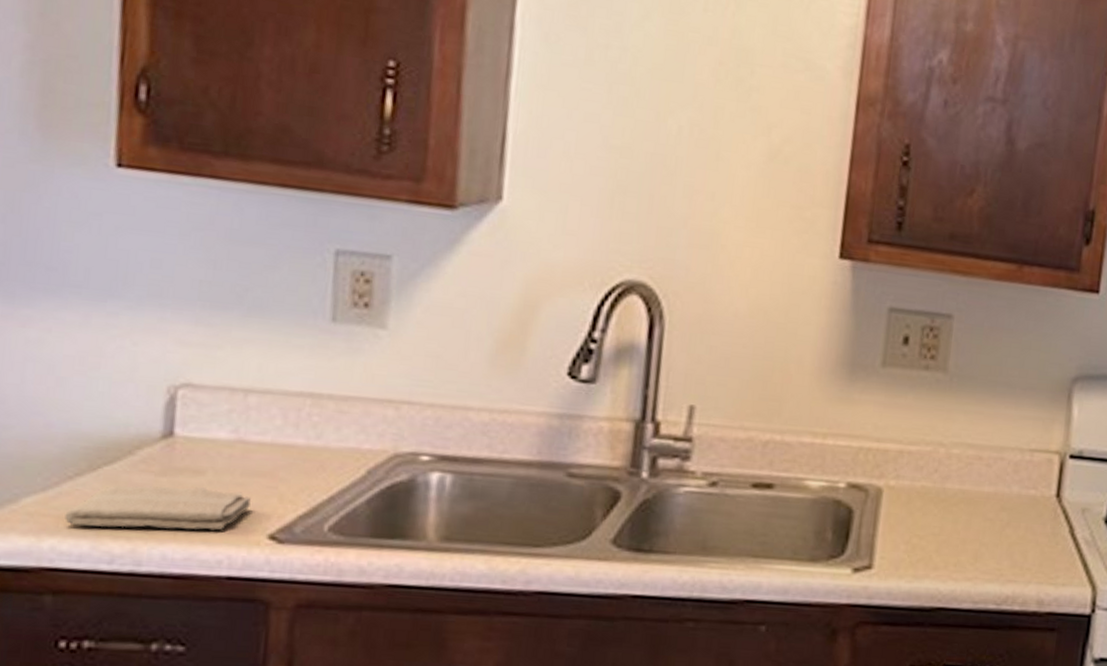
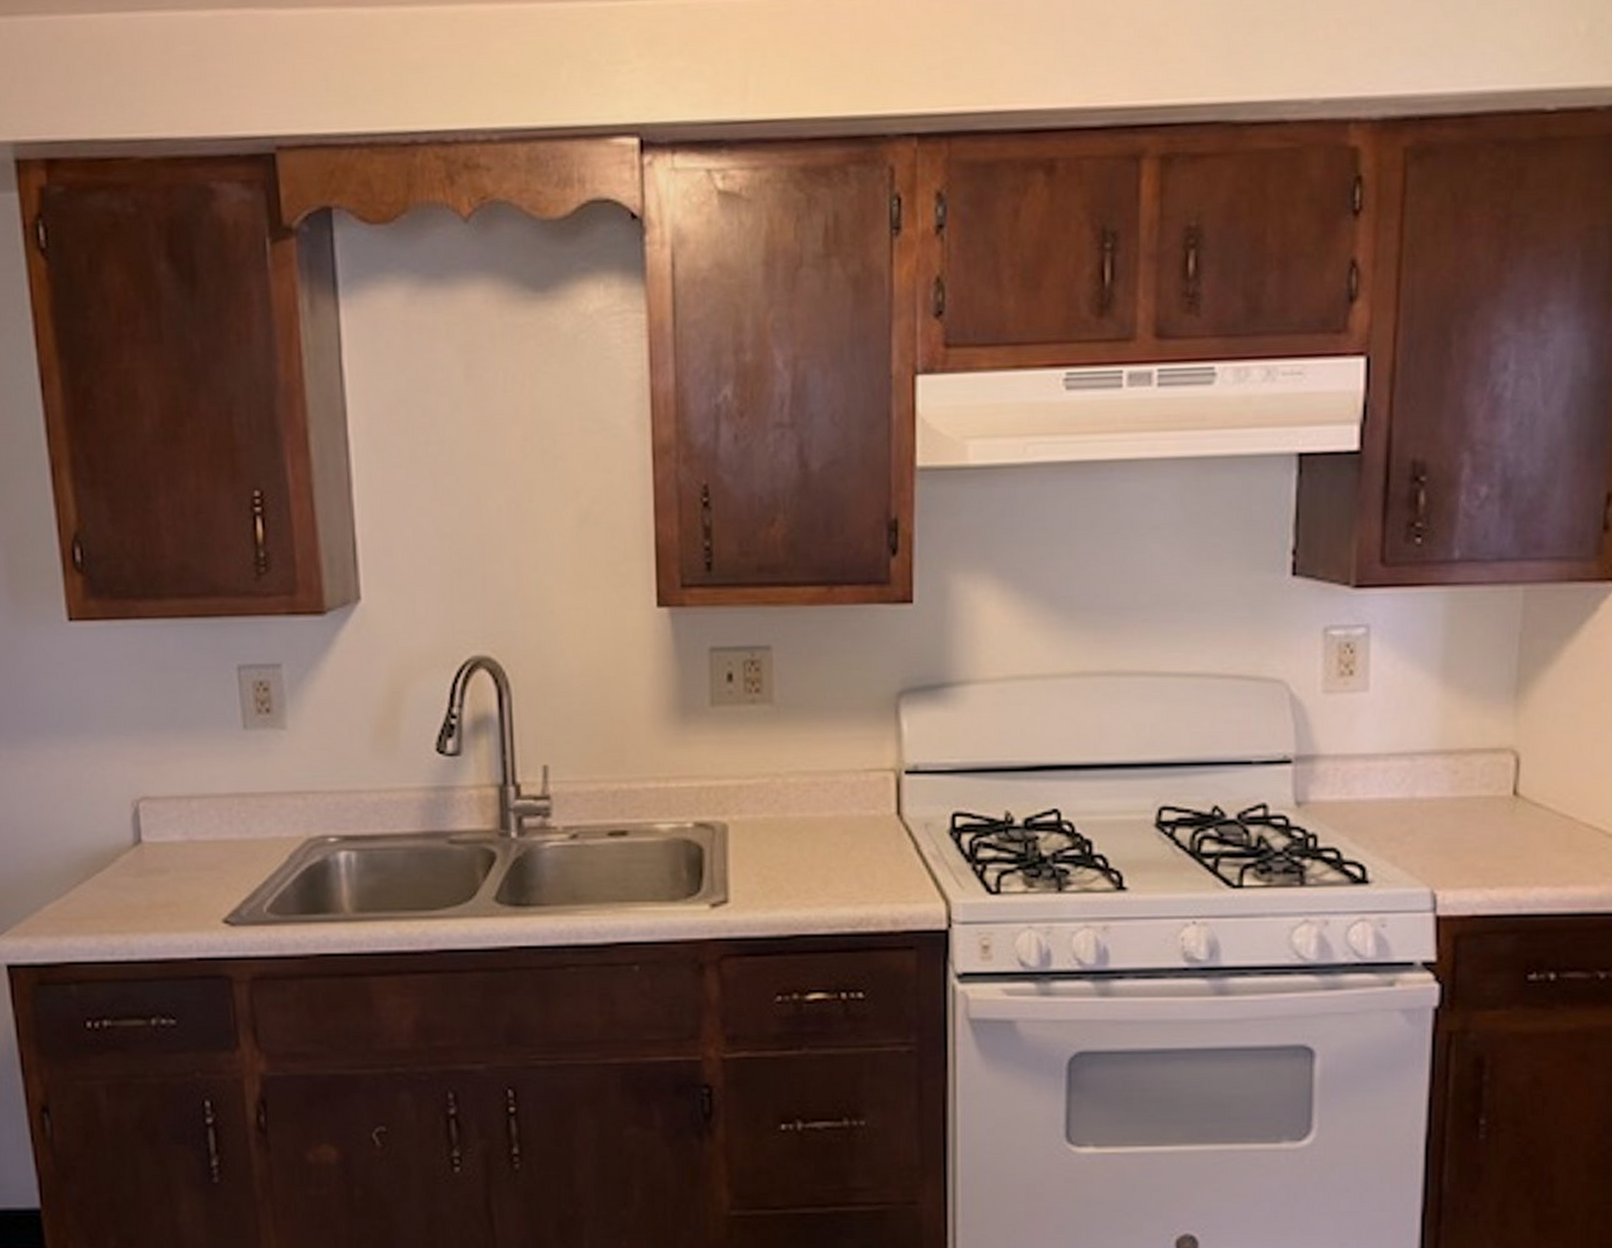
washcloth: present [64,486,251,531] -> none [75,884,206,926]

